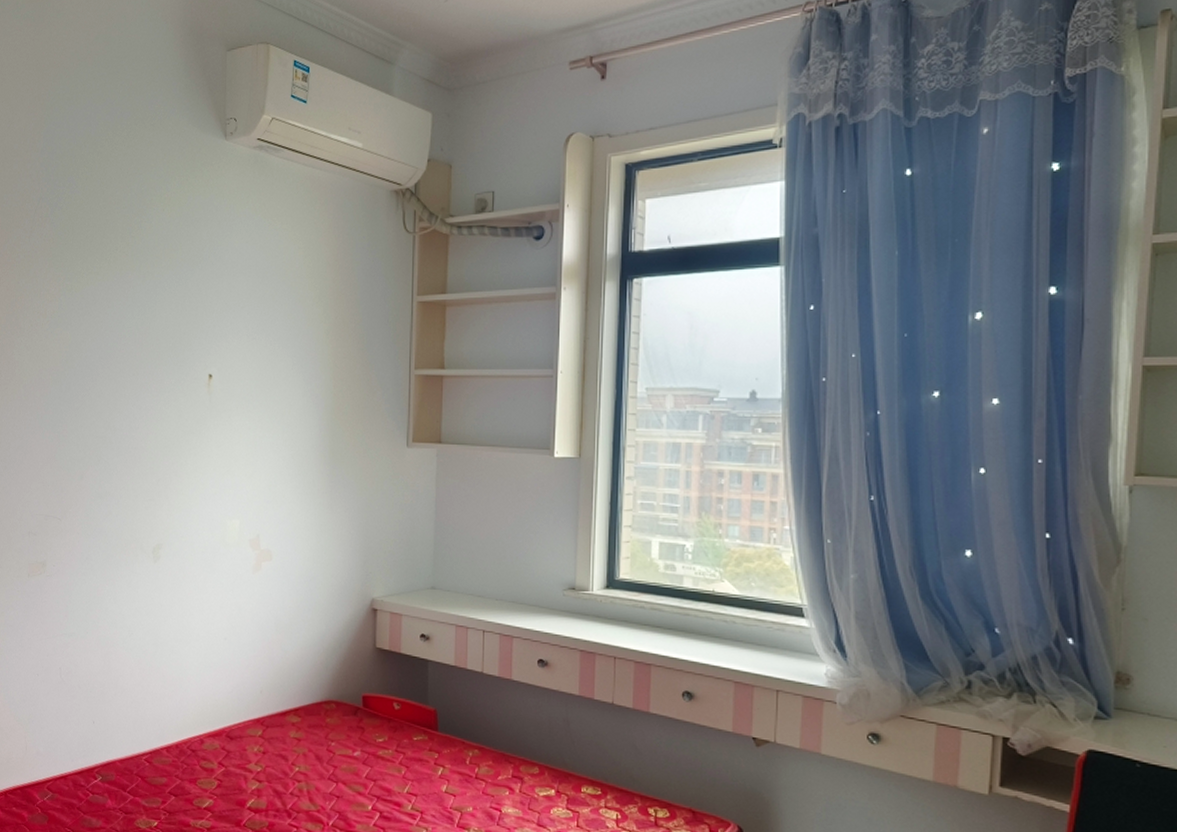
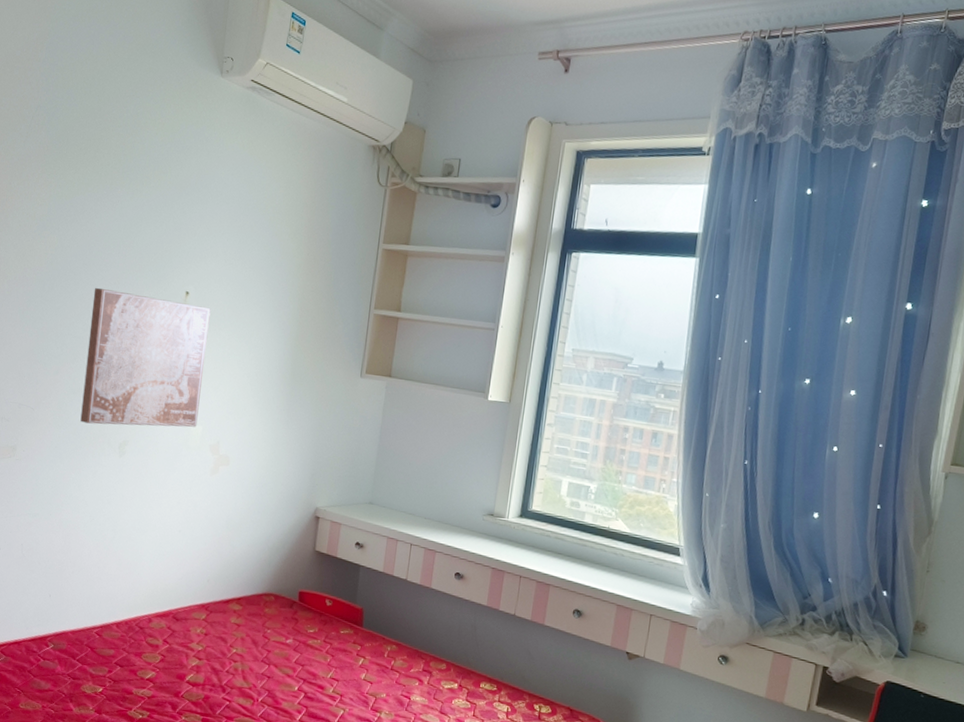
wall art: none [110,381,237,529] -> present [80,287,211,428]

